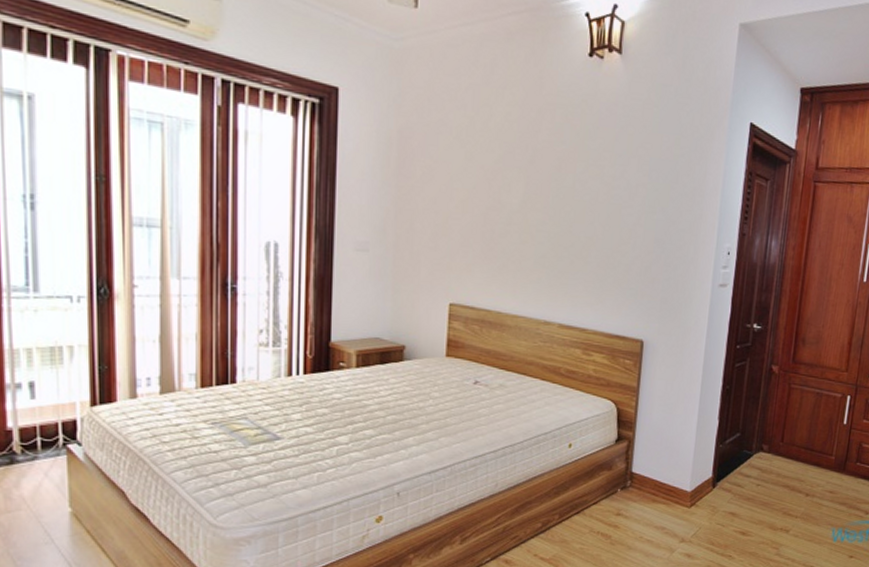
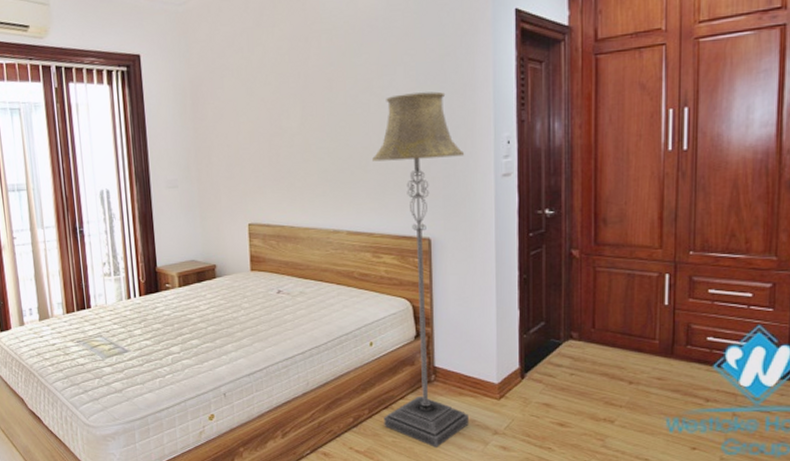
floor lamp: none [573,187,687,556] -> present [372,91,469,449]

